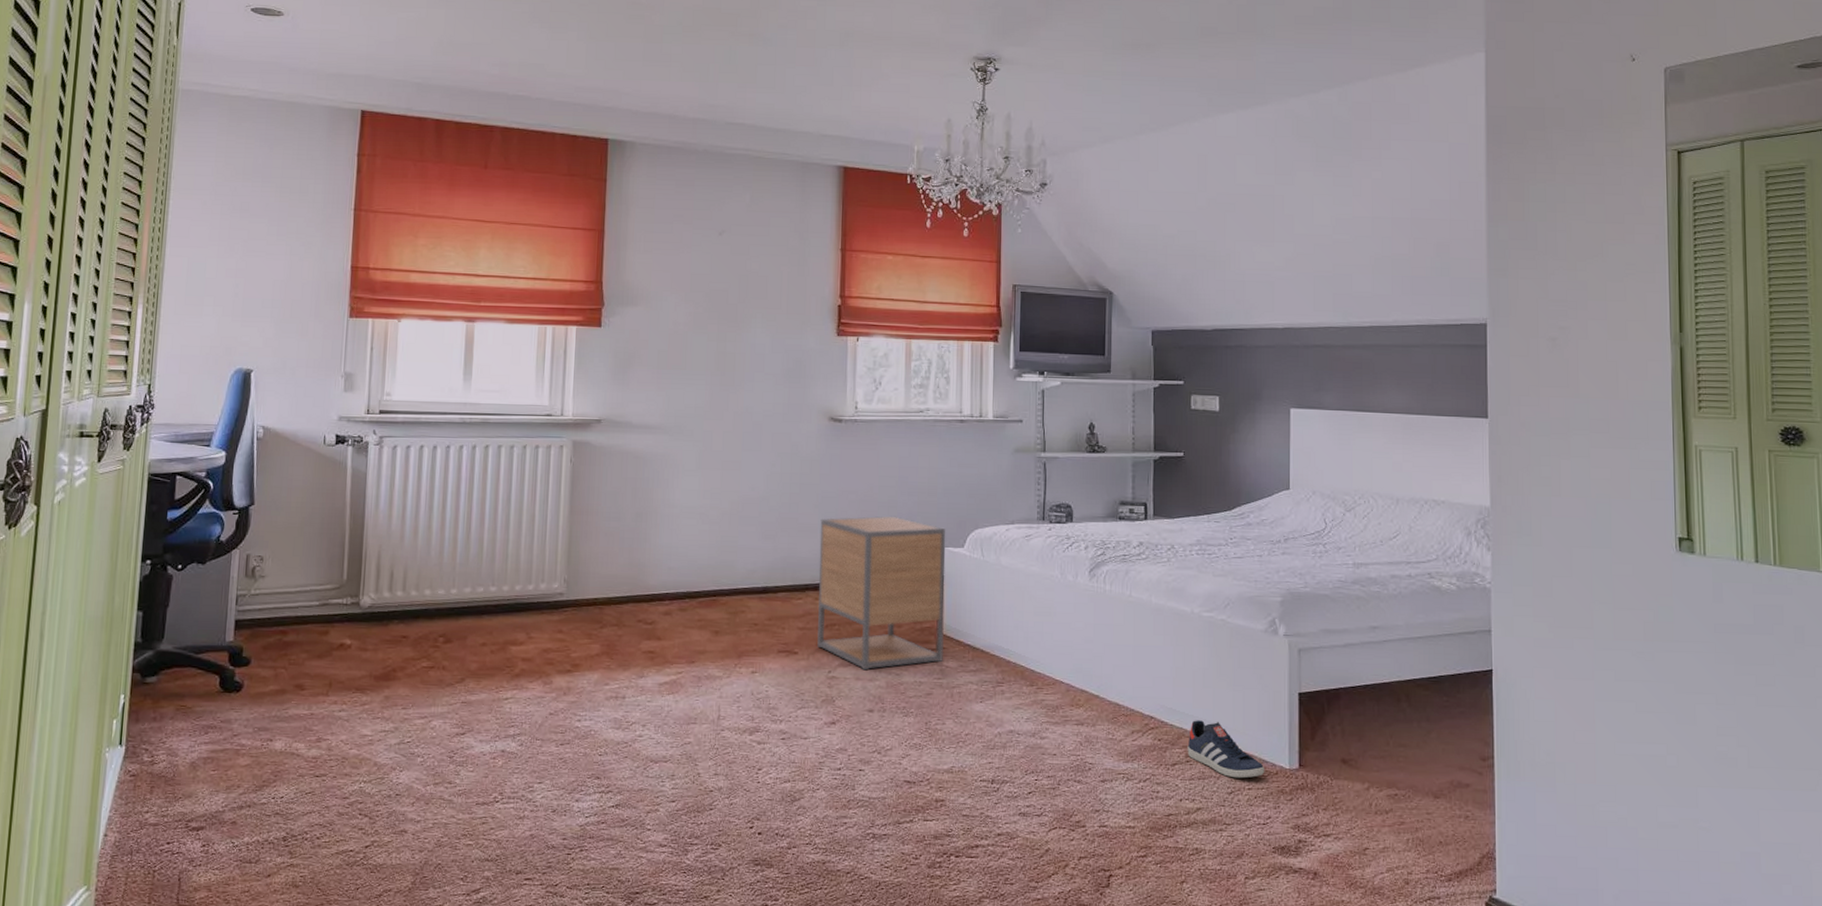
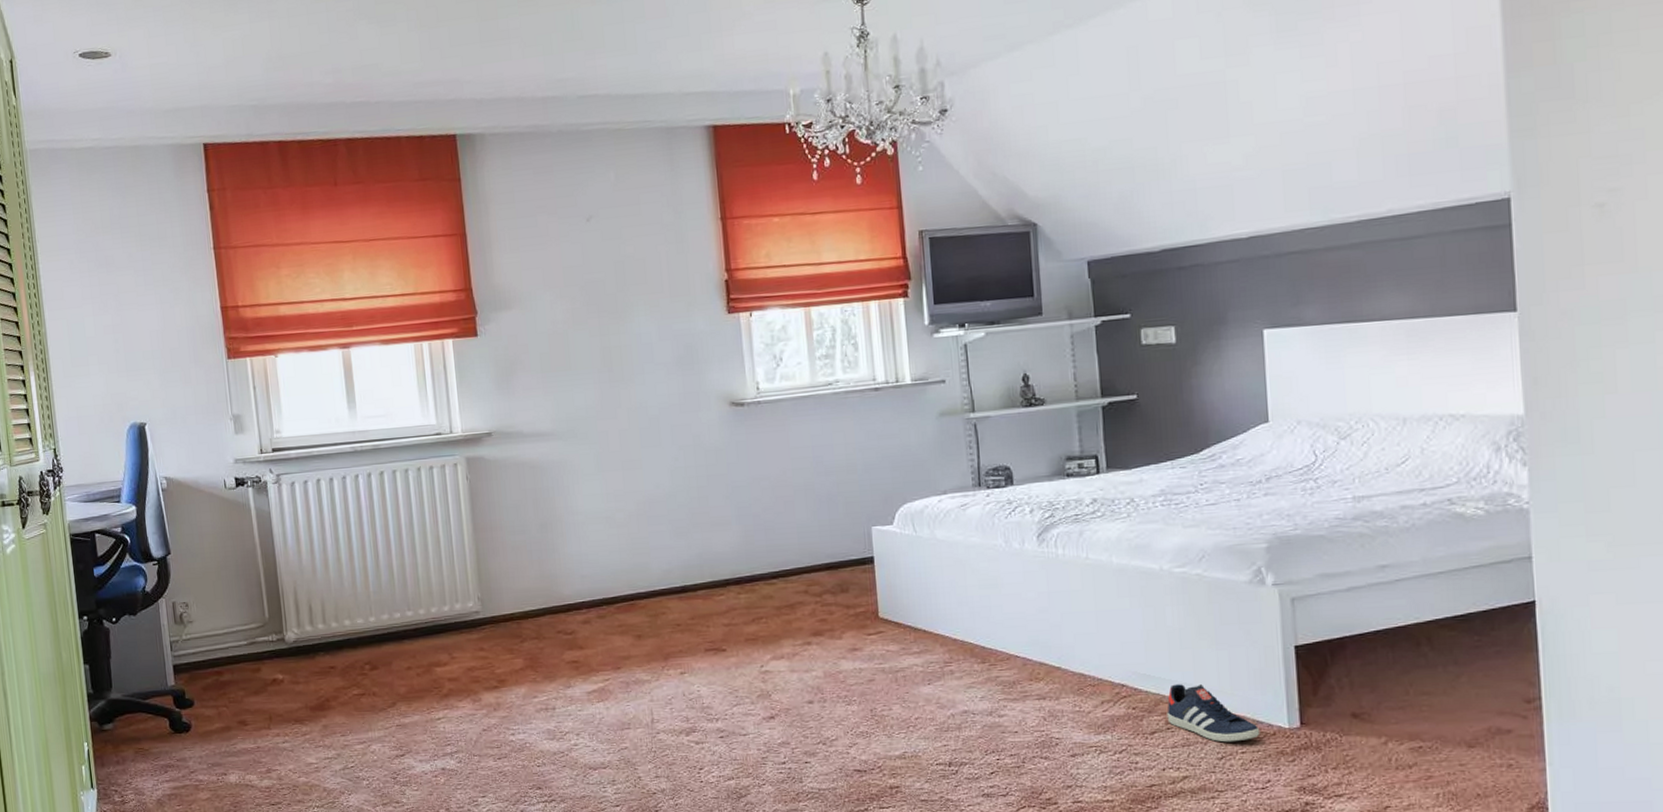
nightstand: present [817,516,946,671] -> none [733,499,883,662]

